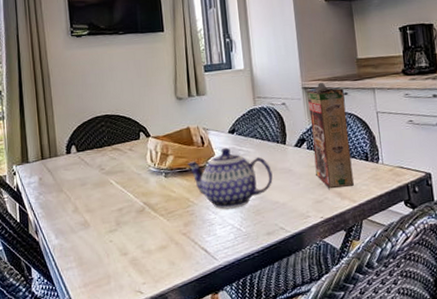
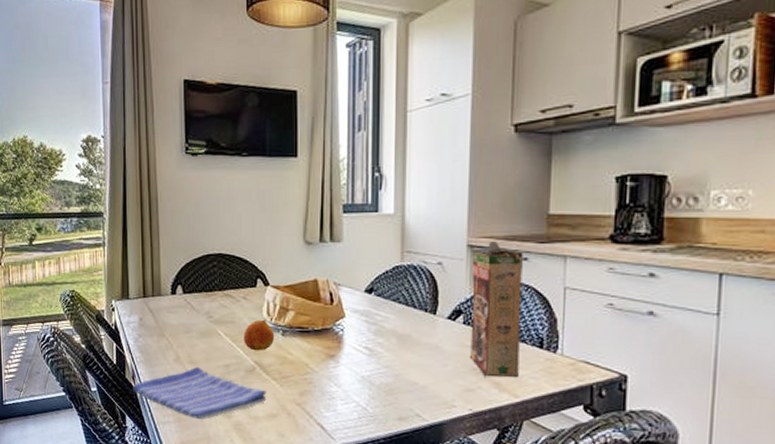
dish towel: none [36,214,157,261] -> present [133,366,267,419]
fruit: none [132,165,159,194] -> present [243,319,275,351]
teapot: present [187,147,273,210] -> none [310,309,414,384]

